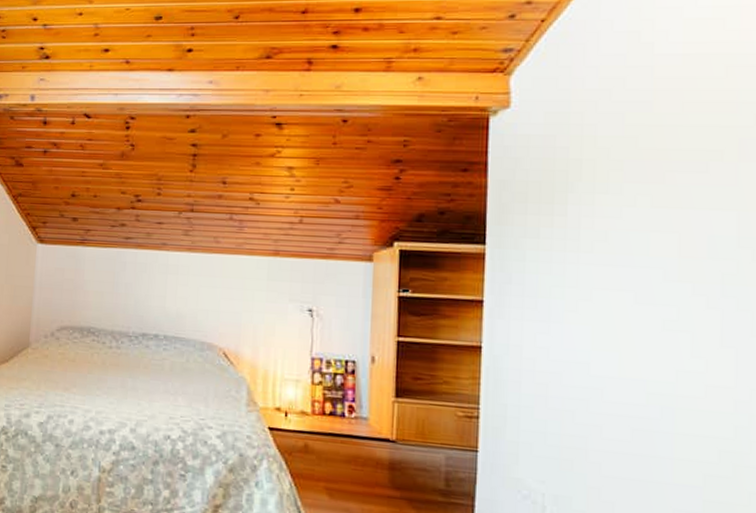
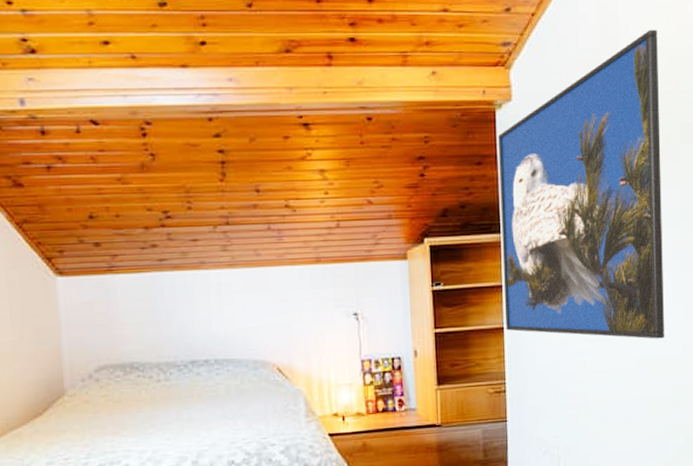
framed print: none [484,34,709,389] -> present [498,29,665,339]

